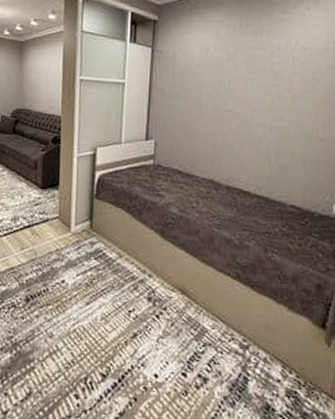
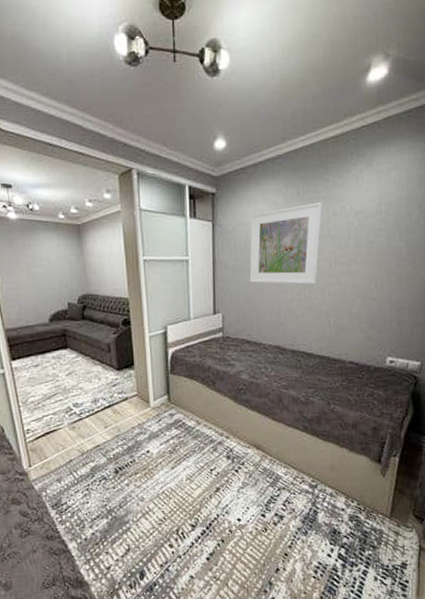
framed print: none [185,36,266,118] -> present [249,202,322,285]

